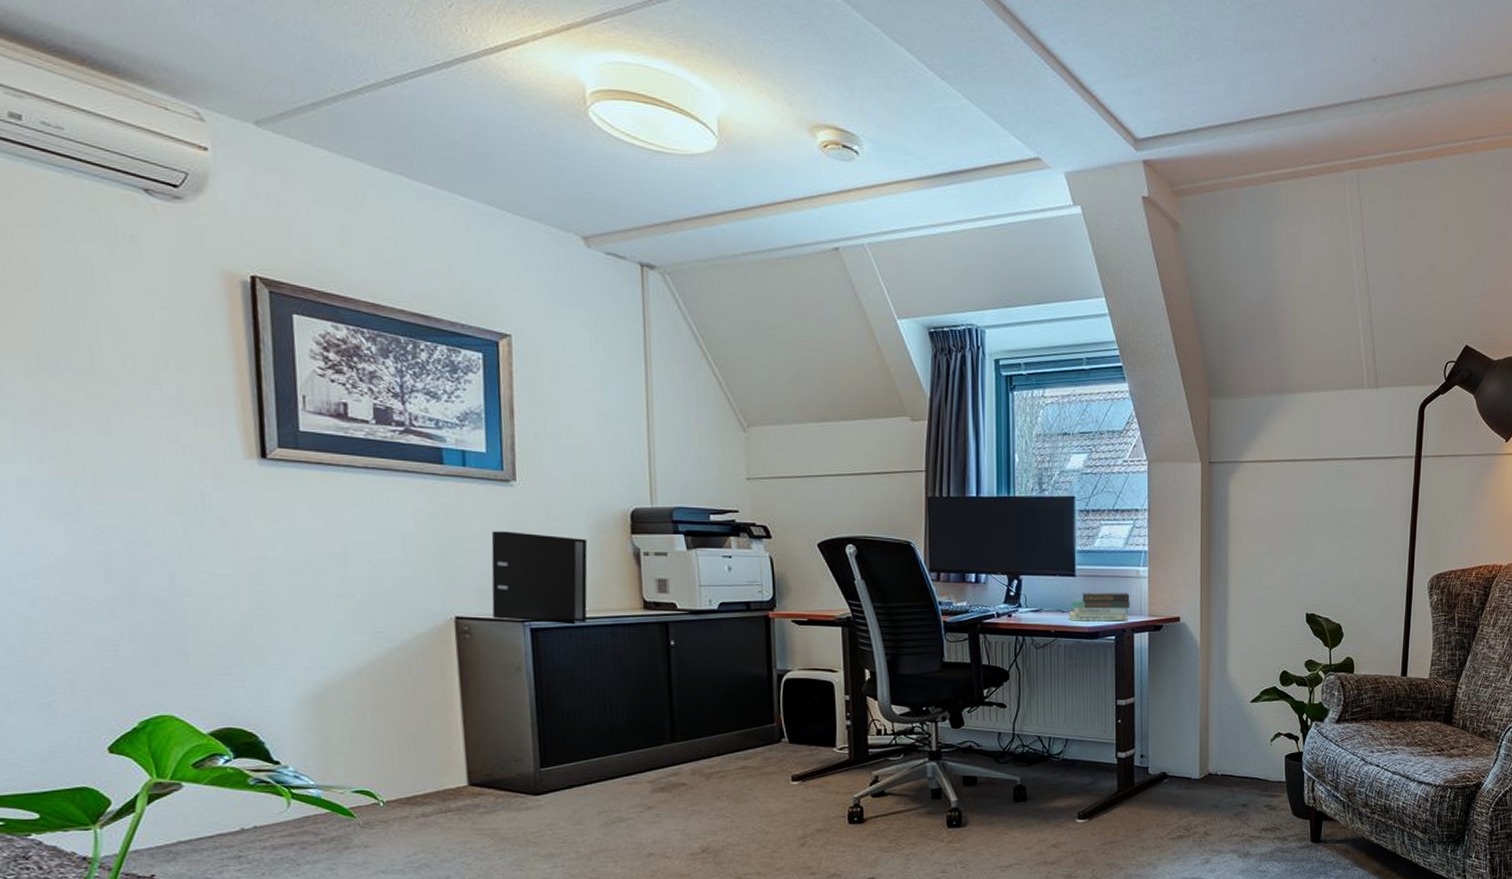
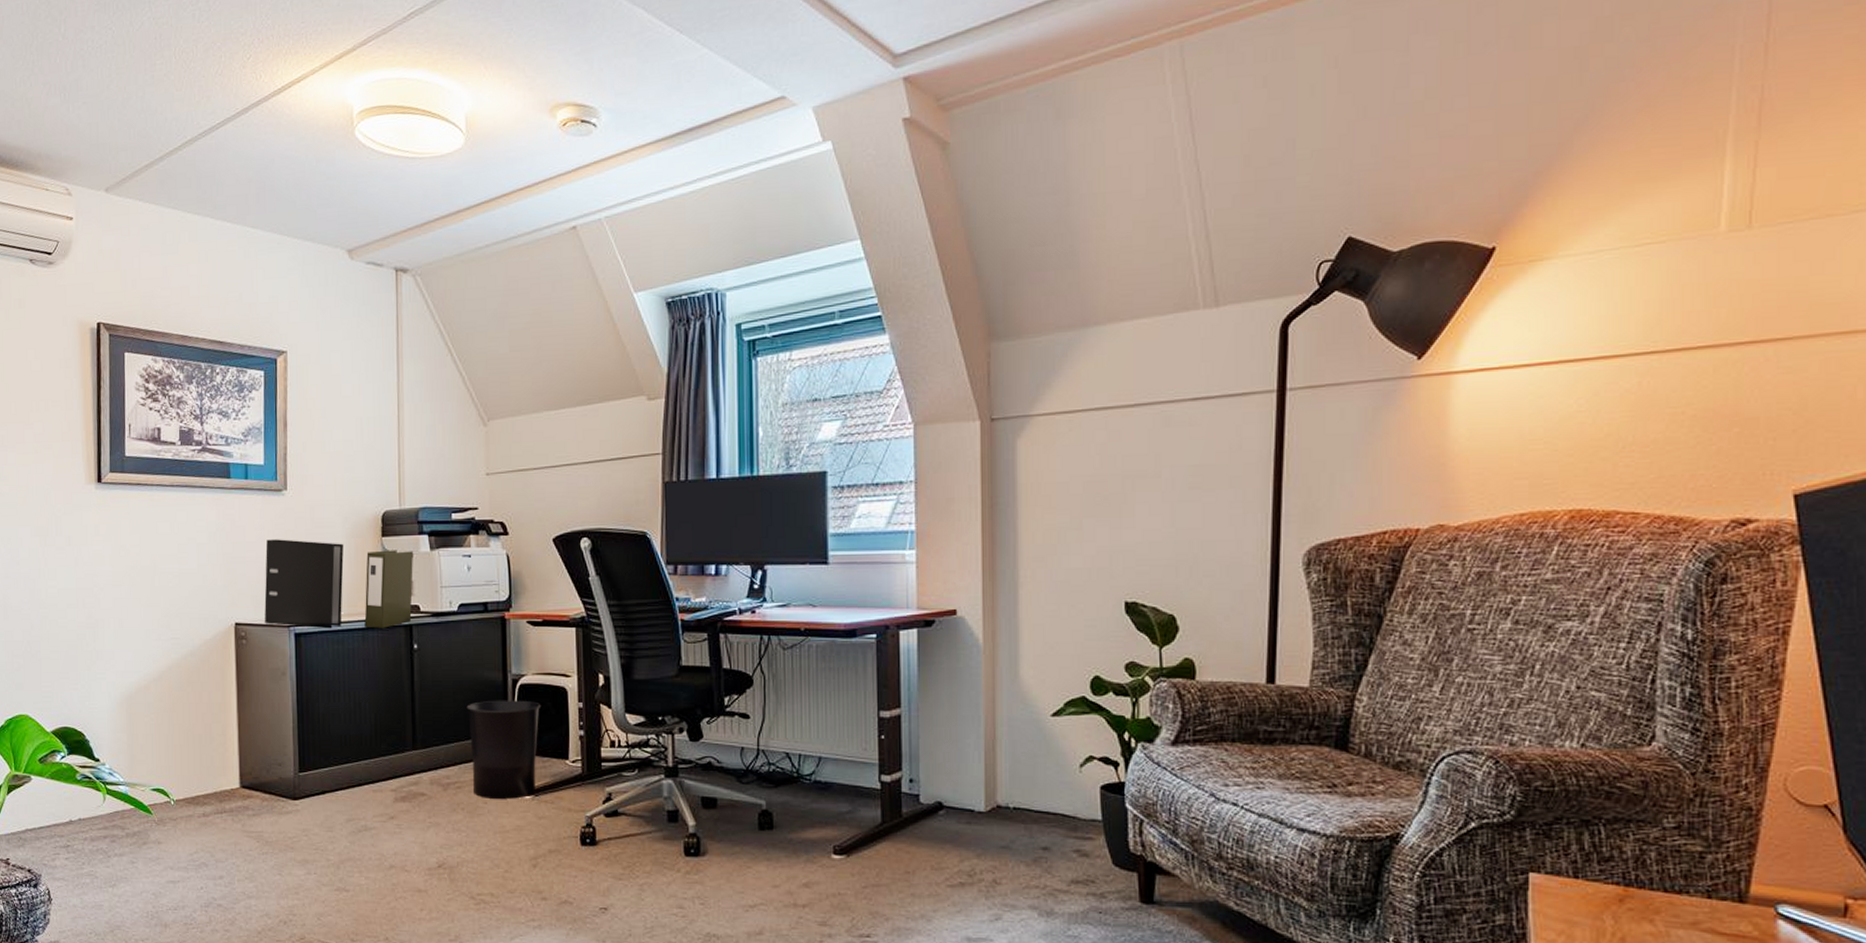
binder: none [613,547,668,625] -> present [364,550,413,629]
waste bin: none [729,693,808,786] -> present [466,700,541,799]
books: present [1068,592,1130,622] -> none [820,580,894,617]

